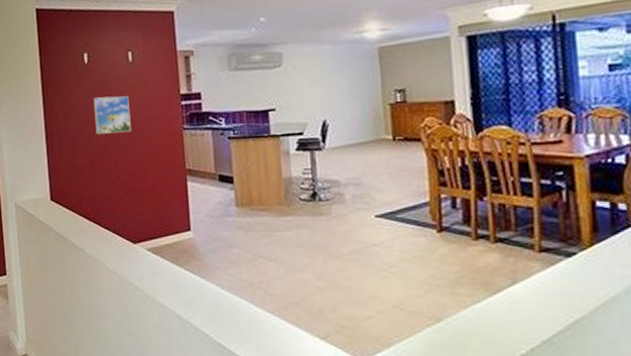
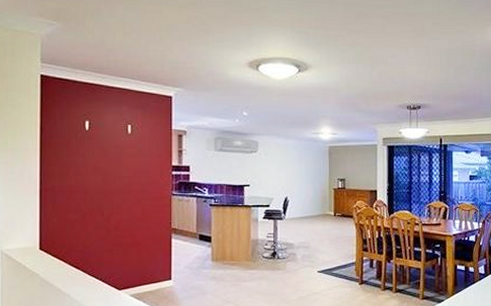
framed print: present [93,96,131,134] -> none [91,160,125,193]

